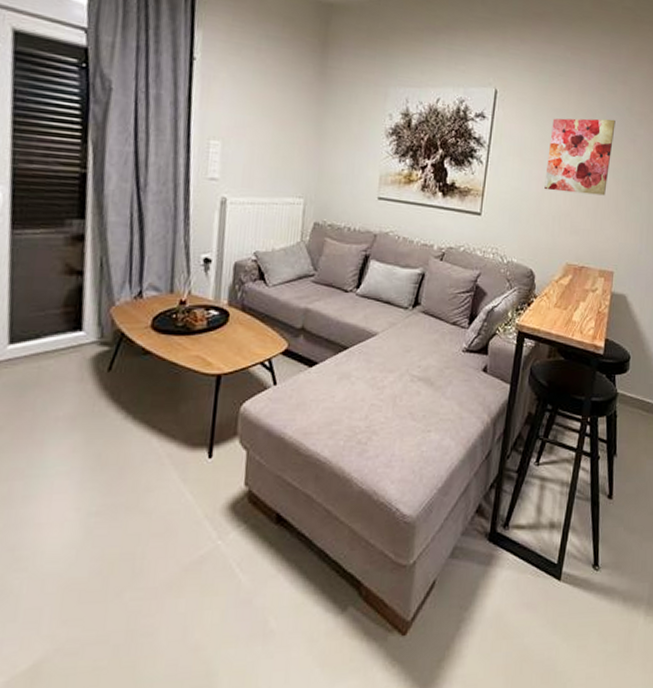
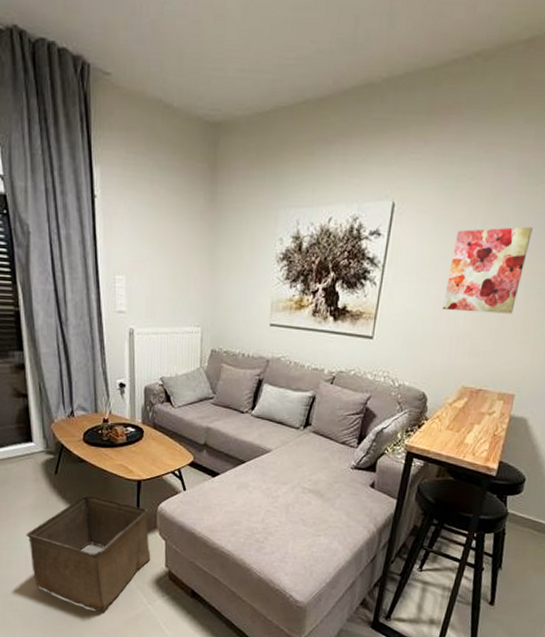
storage bin: none [55,396,228,558] -> present [26,495,151,612]

